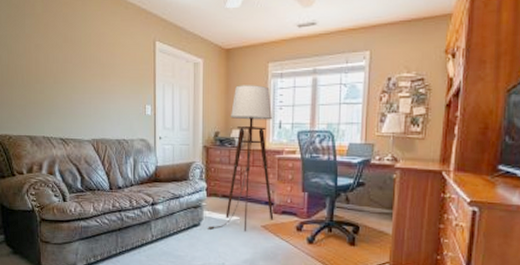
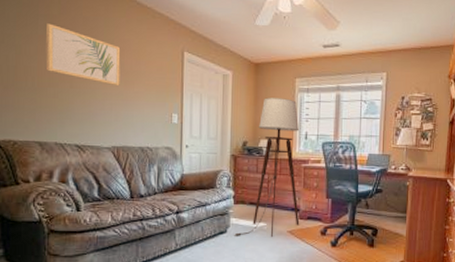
wall art: none [32,22,97,80] -> present [46,23,121,87]

